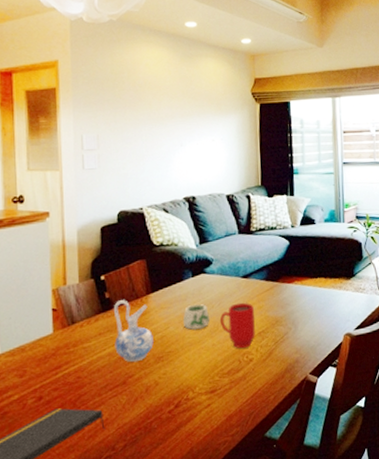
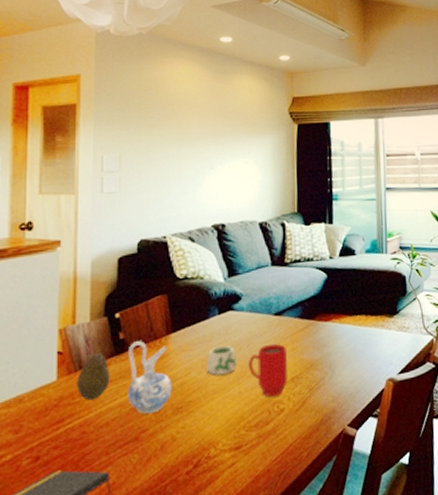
fruit: none [70,310,99,351] -> present [77,353,110,401]

